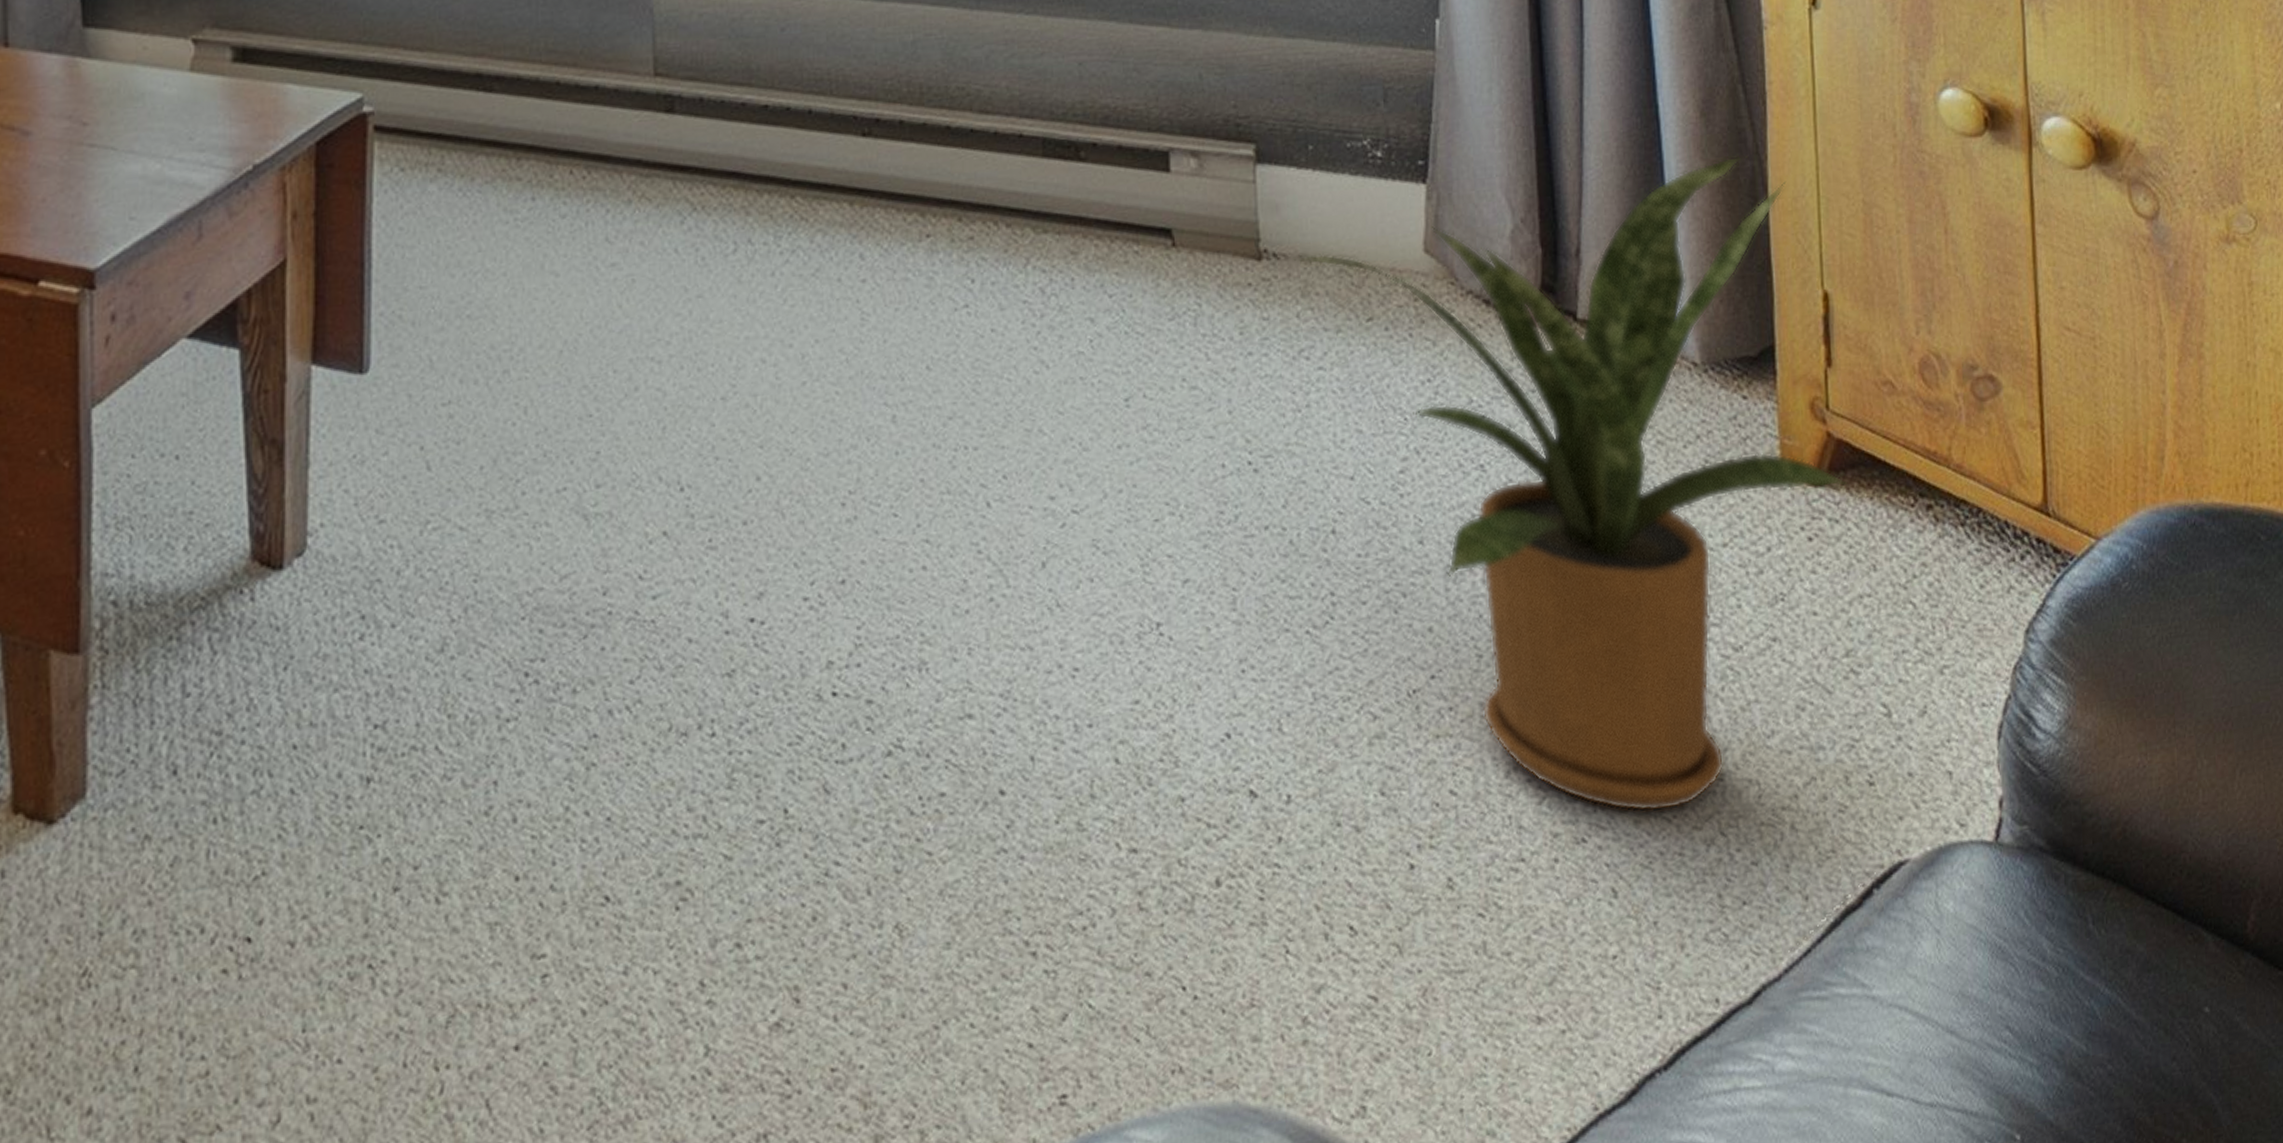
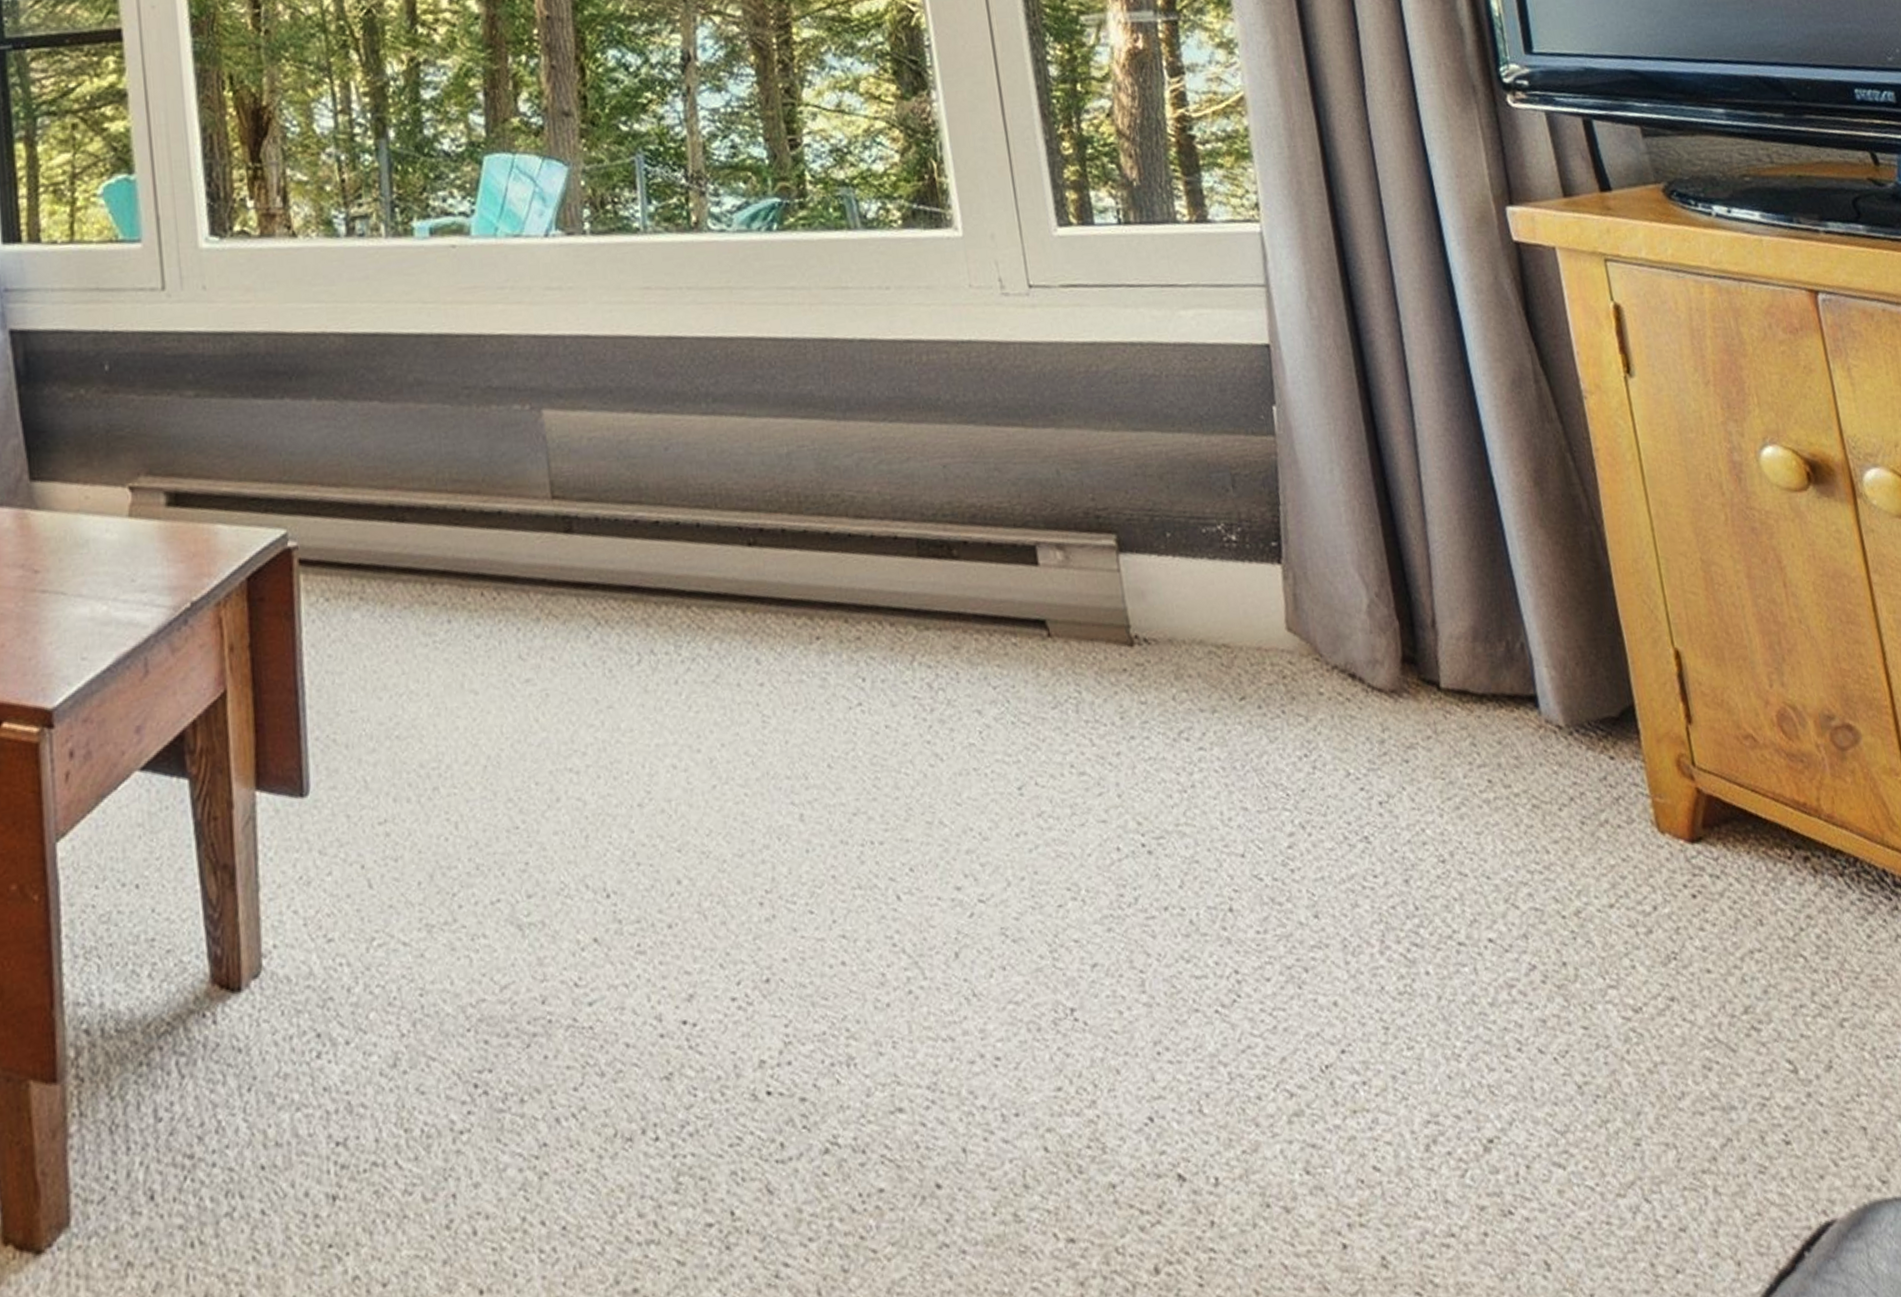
house plant: present [1294,156,1849,812] -> none [1165,522,1725,1181]

